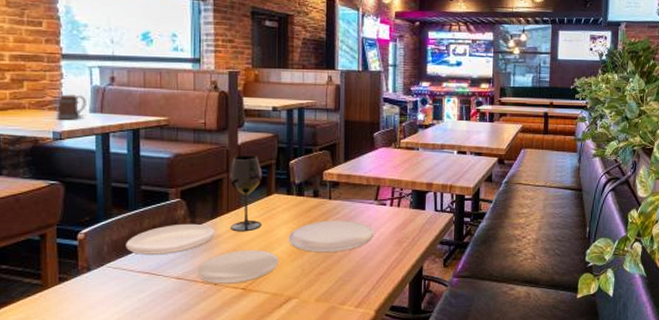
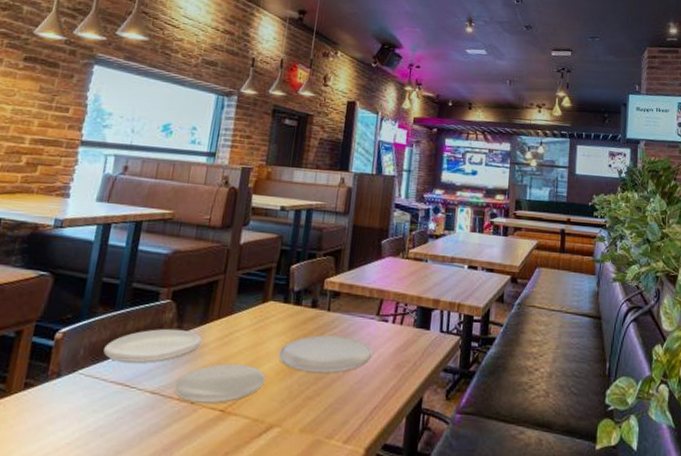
beer mug: present [57,94,86,121] -> none [62,180,96,209]
wineglass: present [229,154,262,231] -> none [219,255,261,342]

